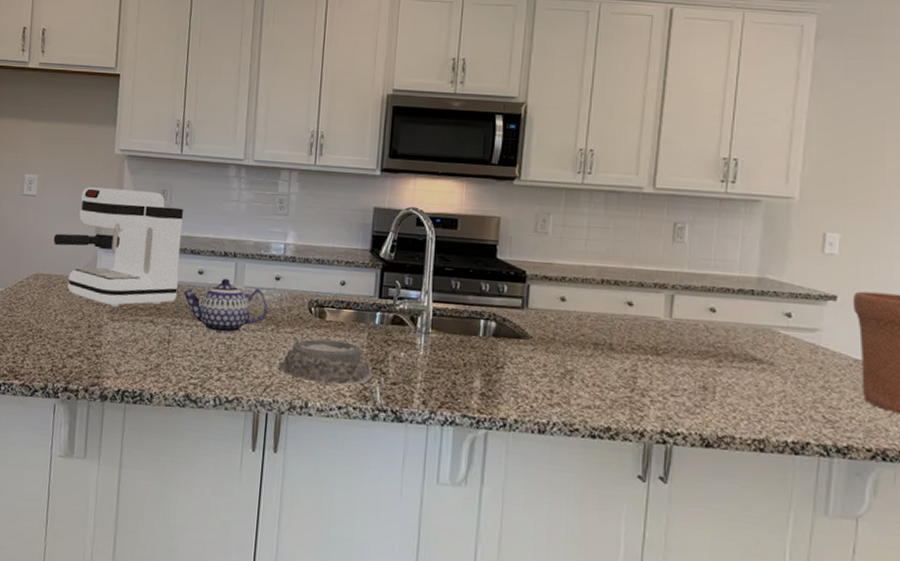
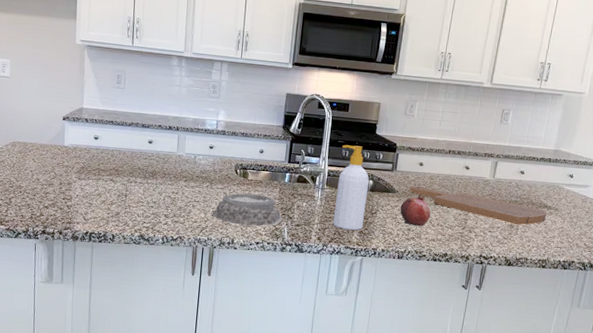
coffee maker: present [53,187,184,308] -> none [26,71,136,169]
teapot: present [183,278,268,333] -> none [137,146,204,189]
soap bottle: none [442,273,491,392] -> present [333,145,370,230]
fruit: none [537,340,582,387] -> present [400,194,431,226]
cutting board: none [548,329,758,387] -> present [409,186,548,225]

